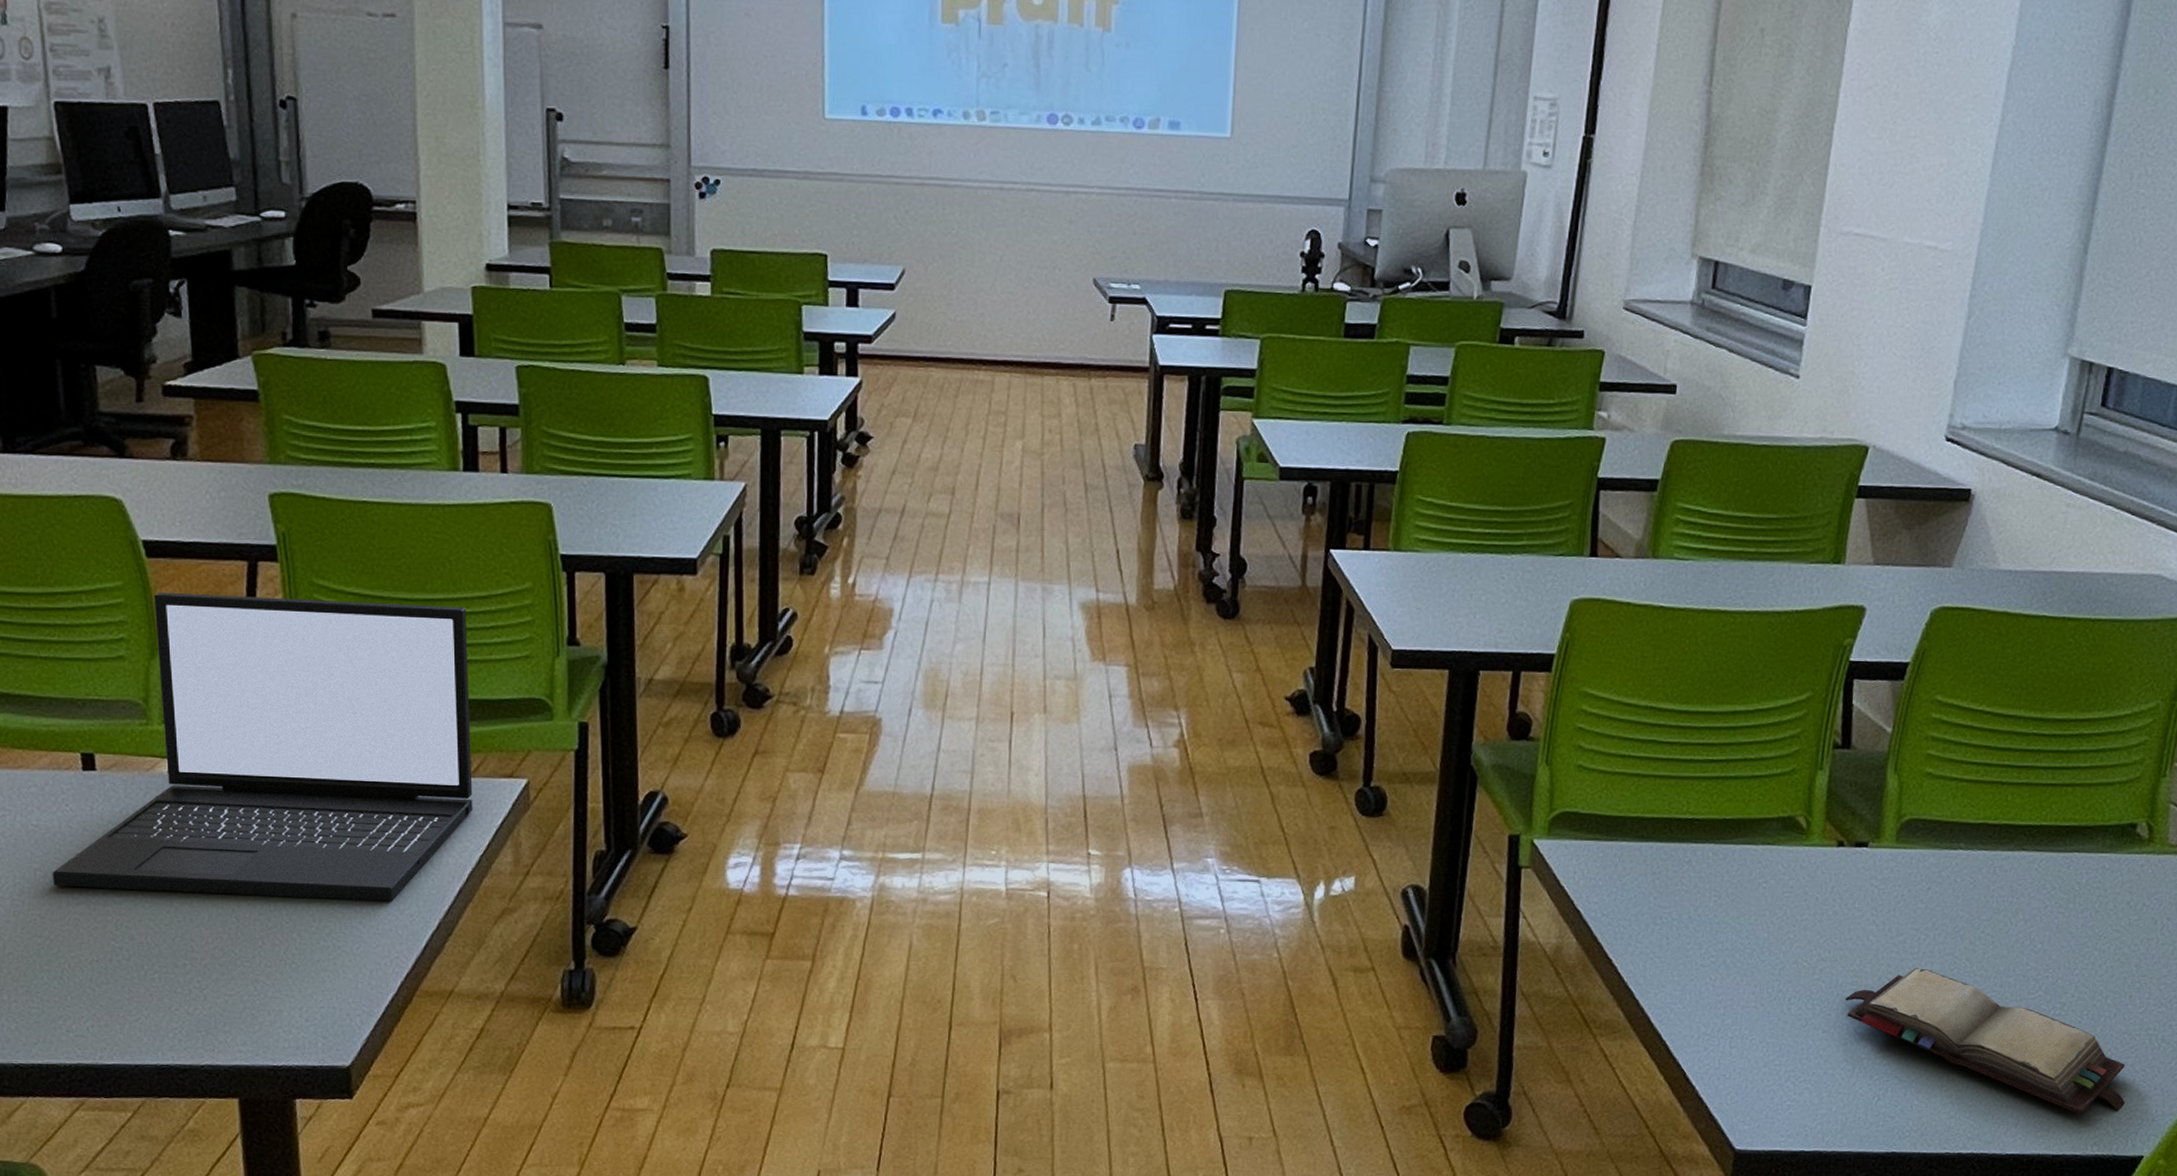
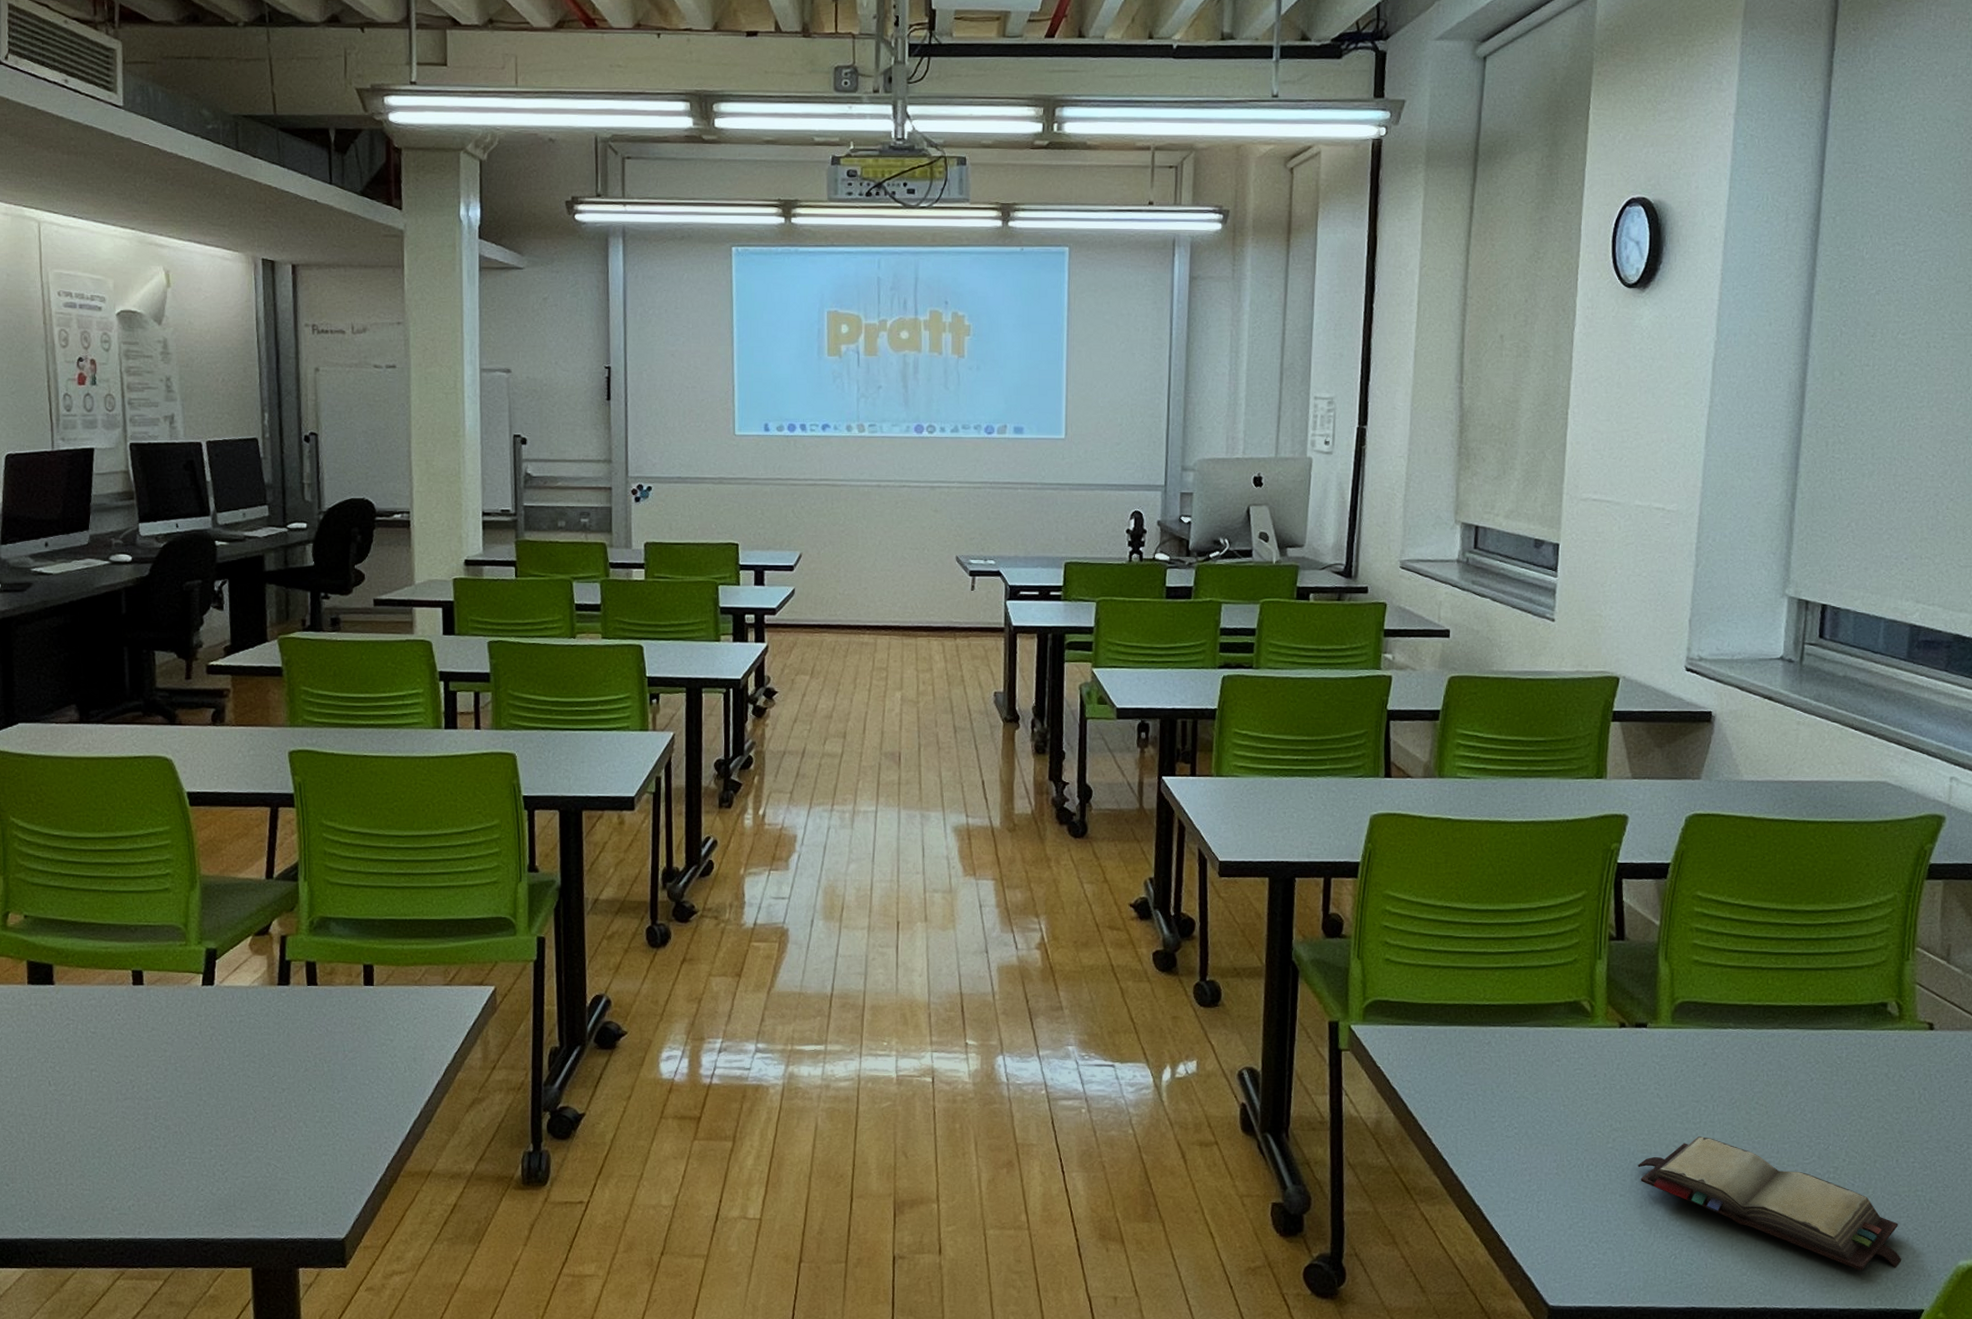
laptop: present [52,592,473,902] -> none [105,834,450,1094]

